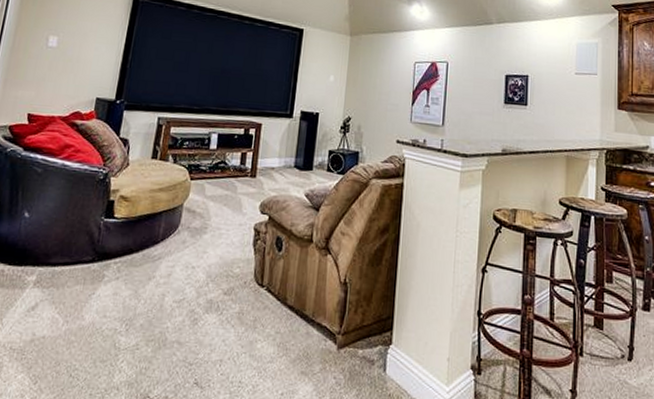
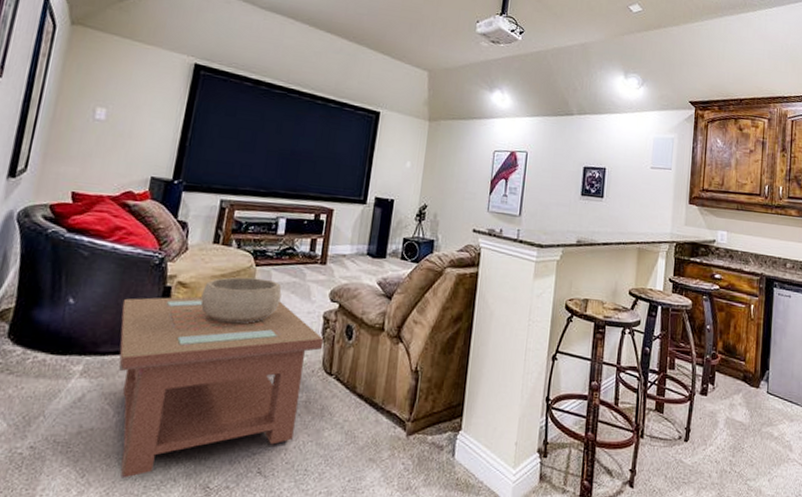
coffee table: none [67,209,255,386] -> present [118,296,324,479]
decorative bowl: none [140,190,215,236] -> present [200,277,282,324]

